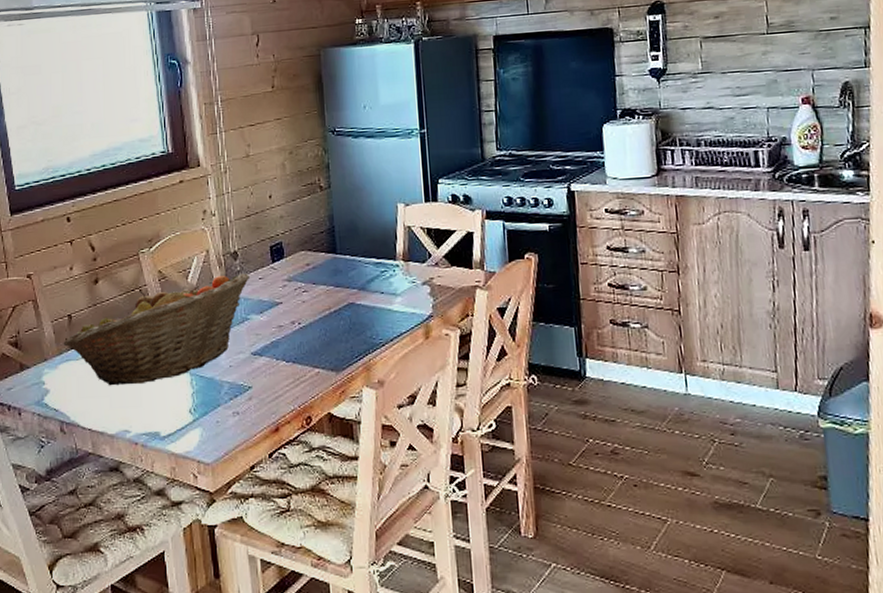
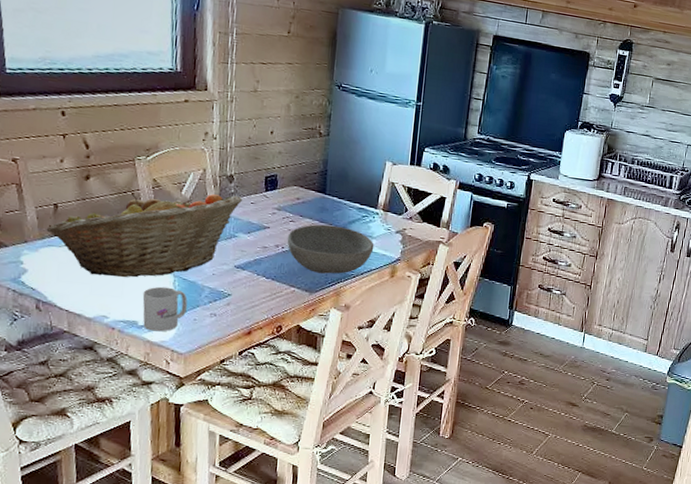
mug: none [161,388,208,441] -> present [142,286,187,332]
bowl: none [302,288,400,347] -> present [287,224,374,274]

